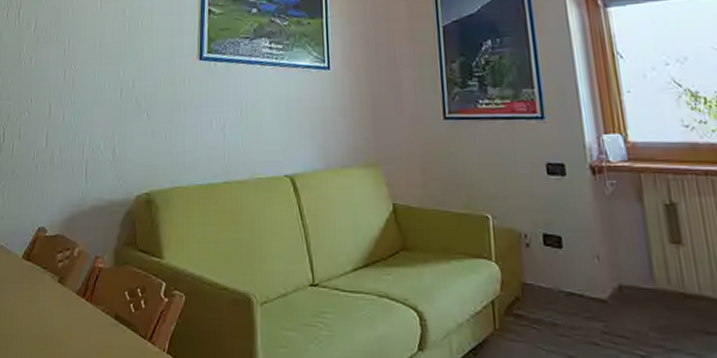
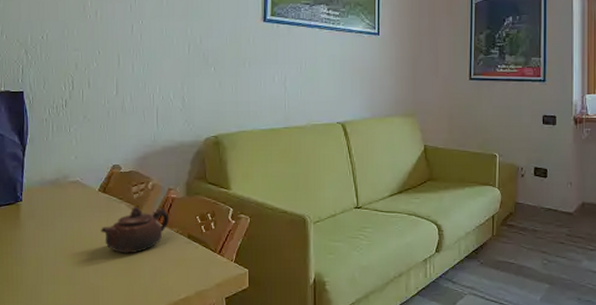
teapot: none [22,278,95,337] -> present [101,207,170,254]

